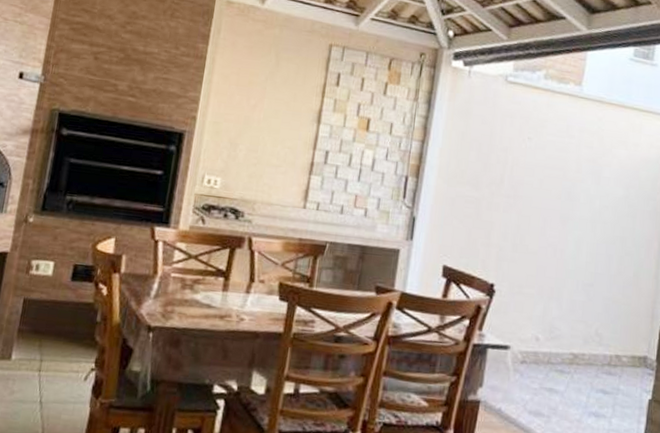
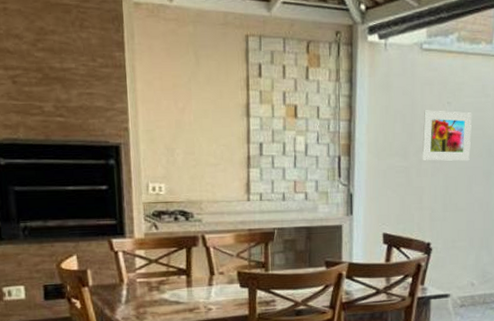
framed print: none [494,142,554,202] -> present [422,110,472,161]

